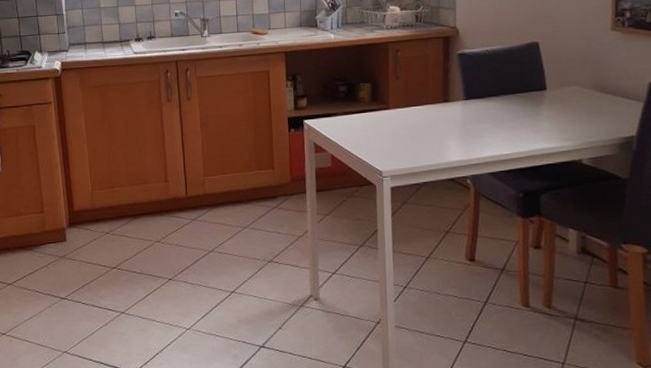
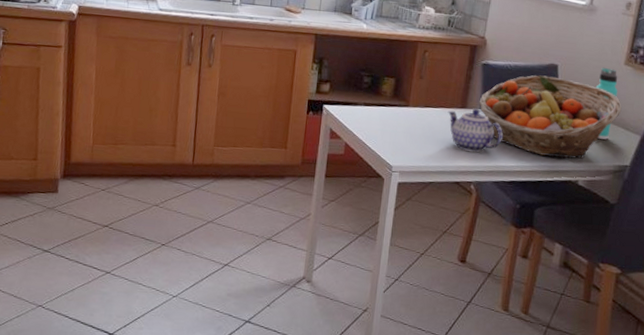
teapot: none [430,101,492,146] -> present [447,108,503,153]
fruit basket: none [461,55,617,139] -> present [479,75,622,159]
thermos bottle: none [583,36,610,112] -> present [595,67,618,140]

